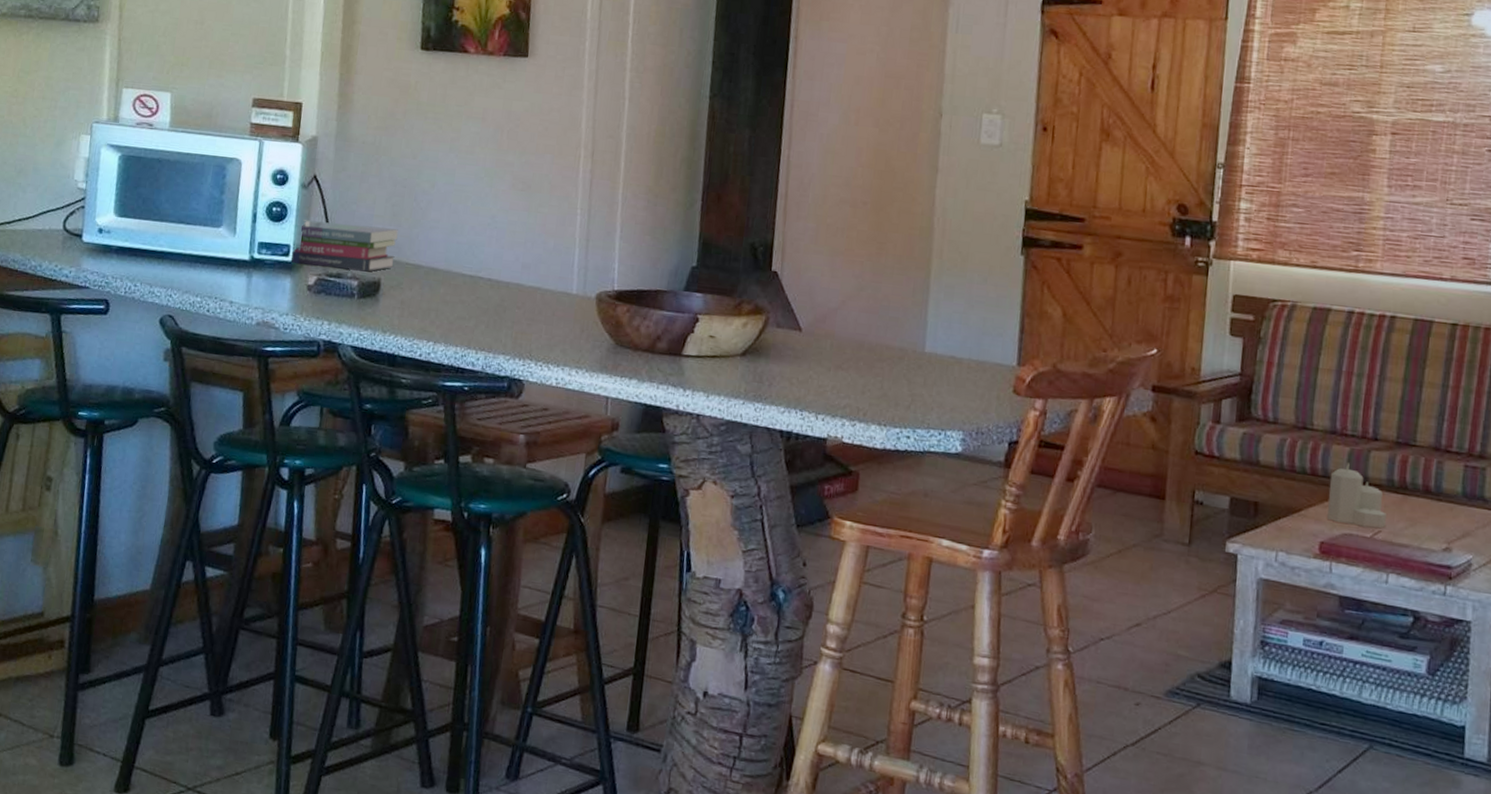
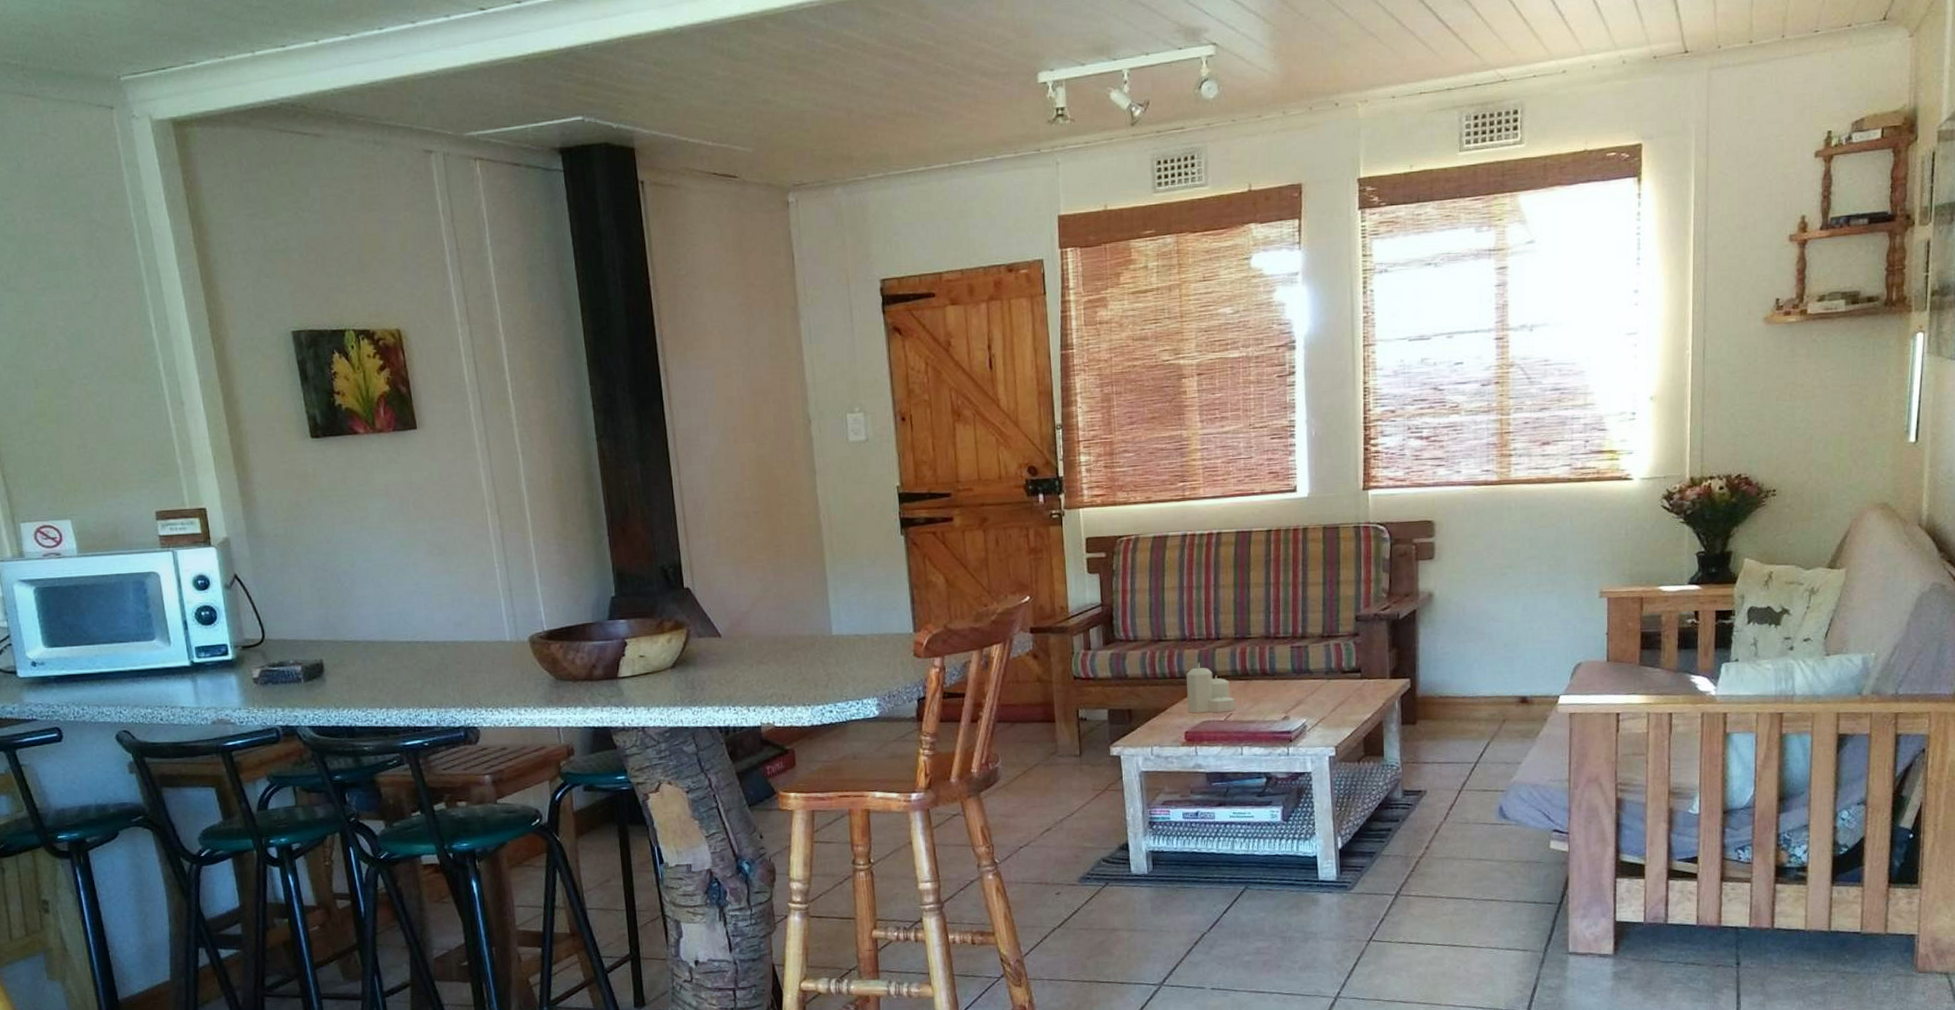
books: present [291,220,398,272] -> none [230,612,332,662]

